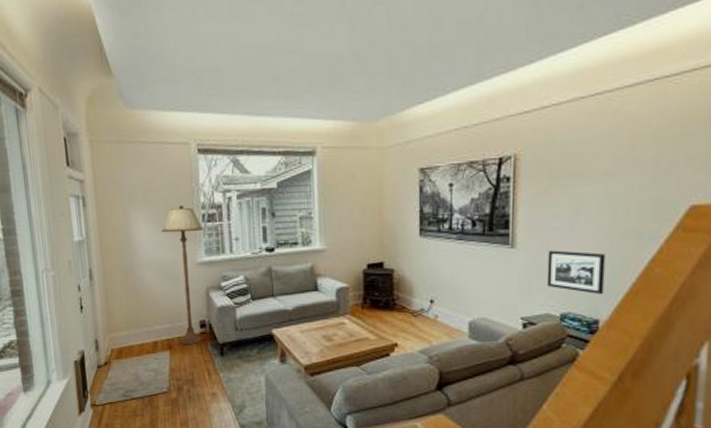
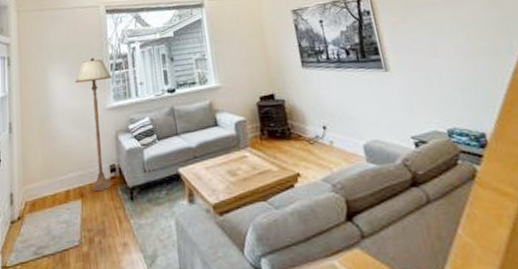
picture frame: present [547,250,606,295] -> none [419,69,481,109]

